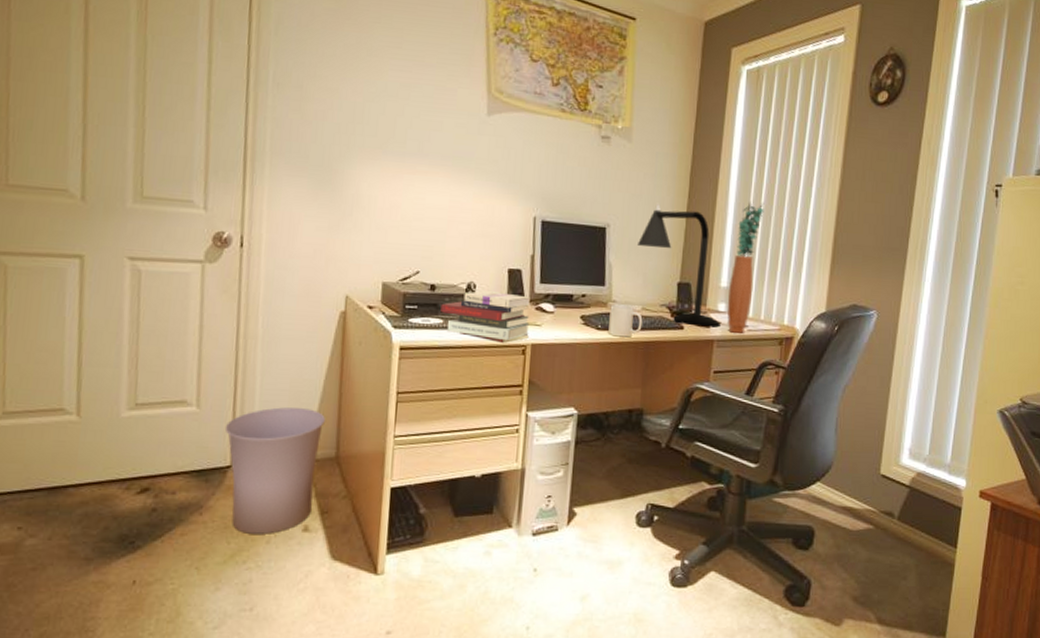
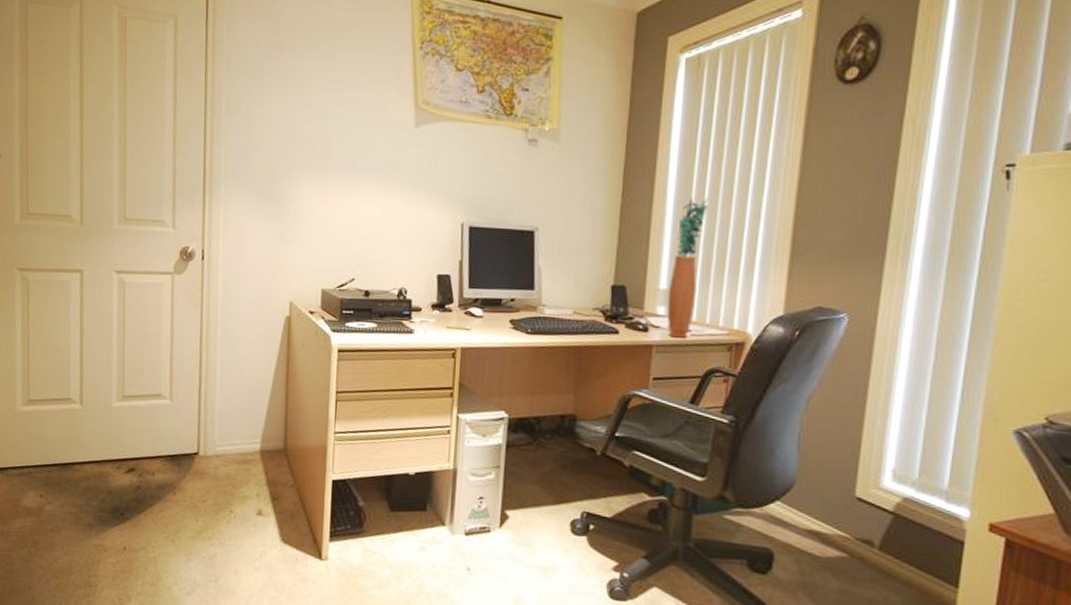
waste bin: present [224,407,325,534] -> none [192,402,274,515]
books: present [440,291,530,344] -> none [374,296,459,348]
mug: present [608,304,643,338] -> none [539,308,575,342]
desk lamp: present [638,203,720,328] -> none [568,204,660,332]

